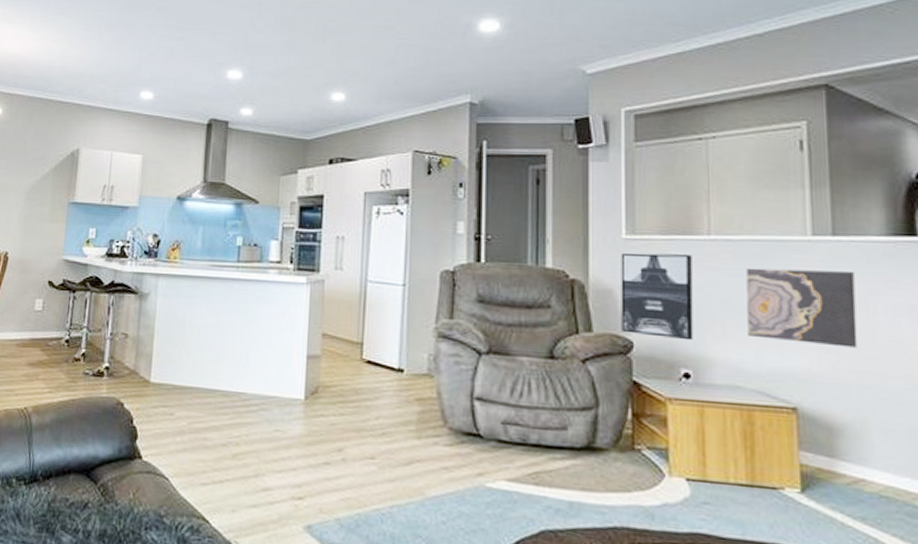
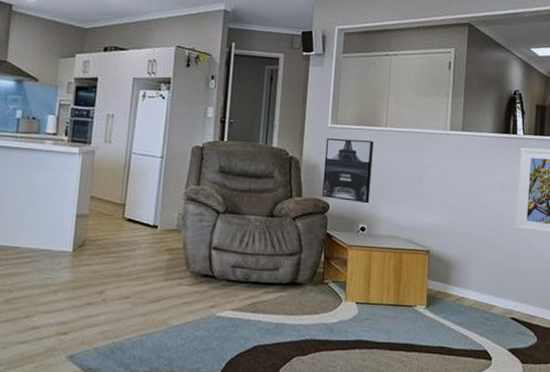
wall art: present [746,268,858,348] -> none [404,152,472,209]

